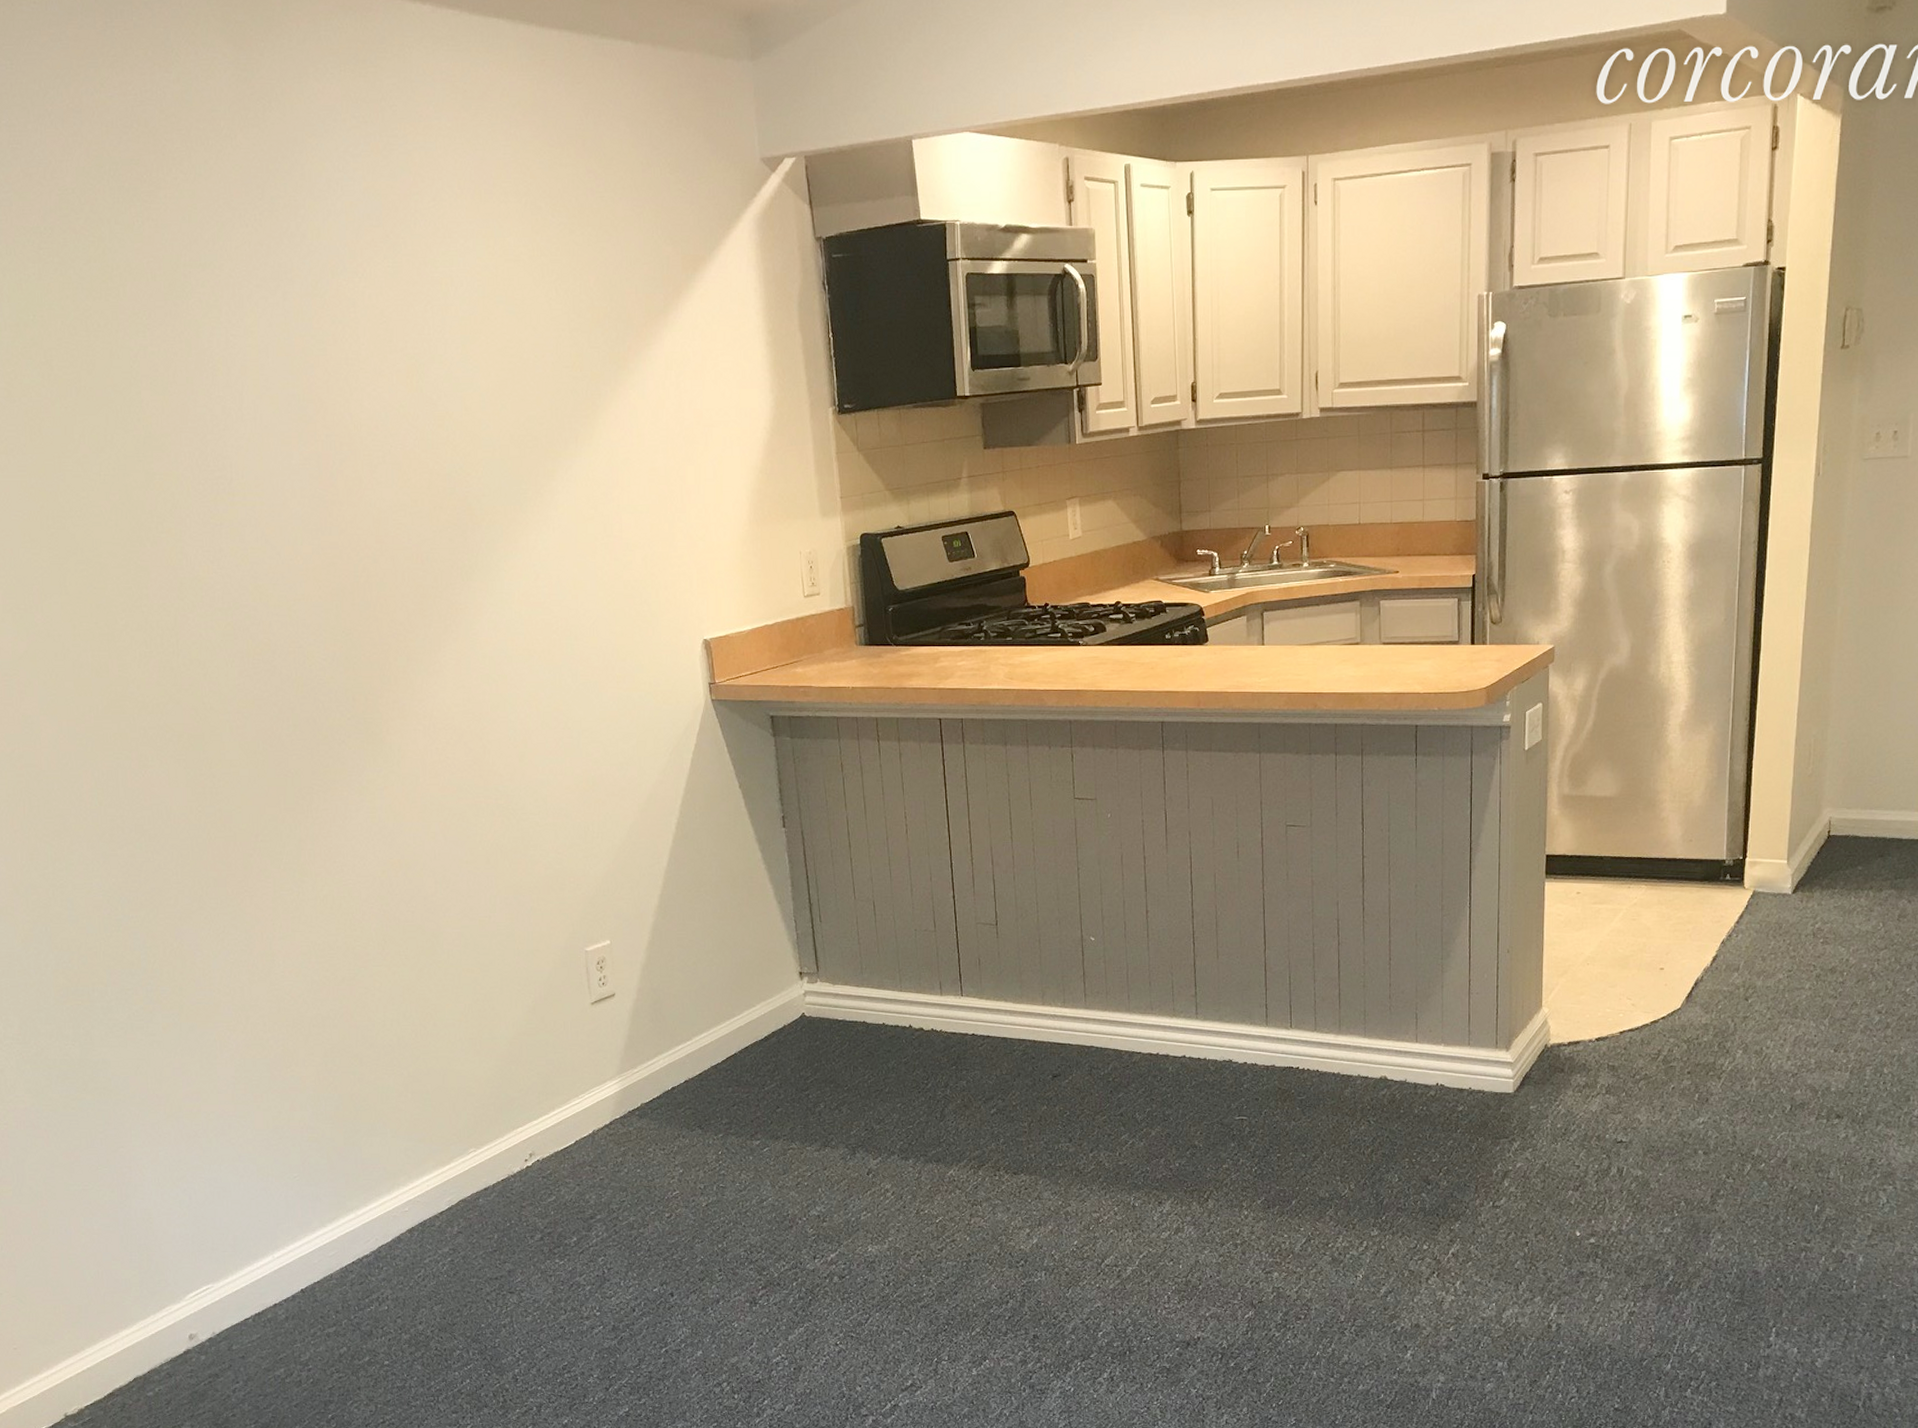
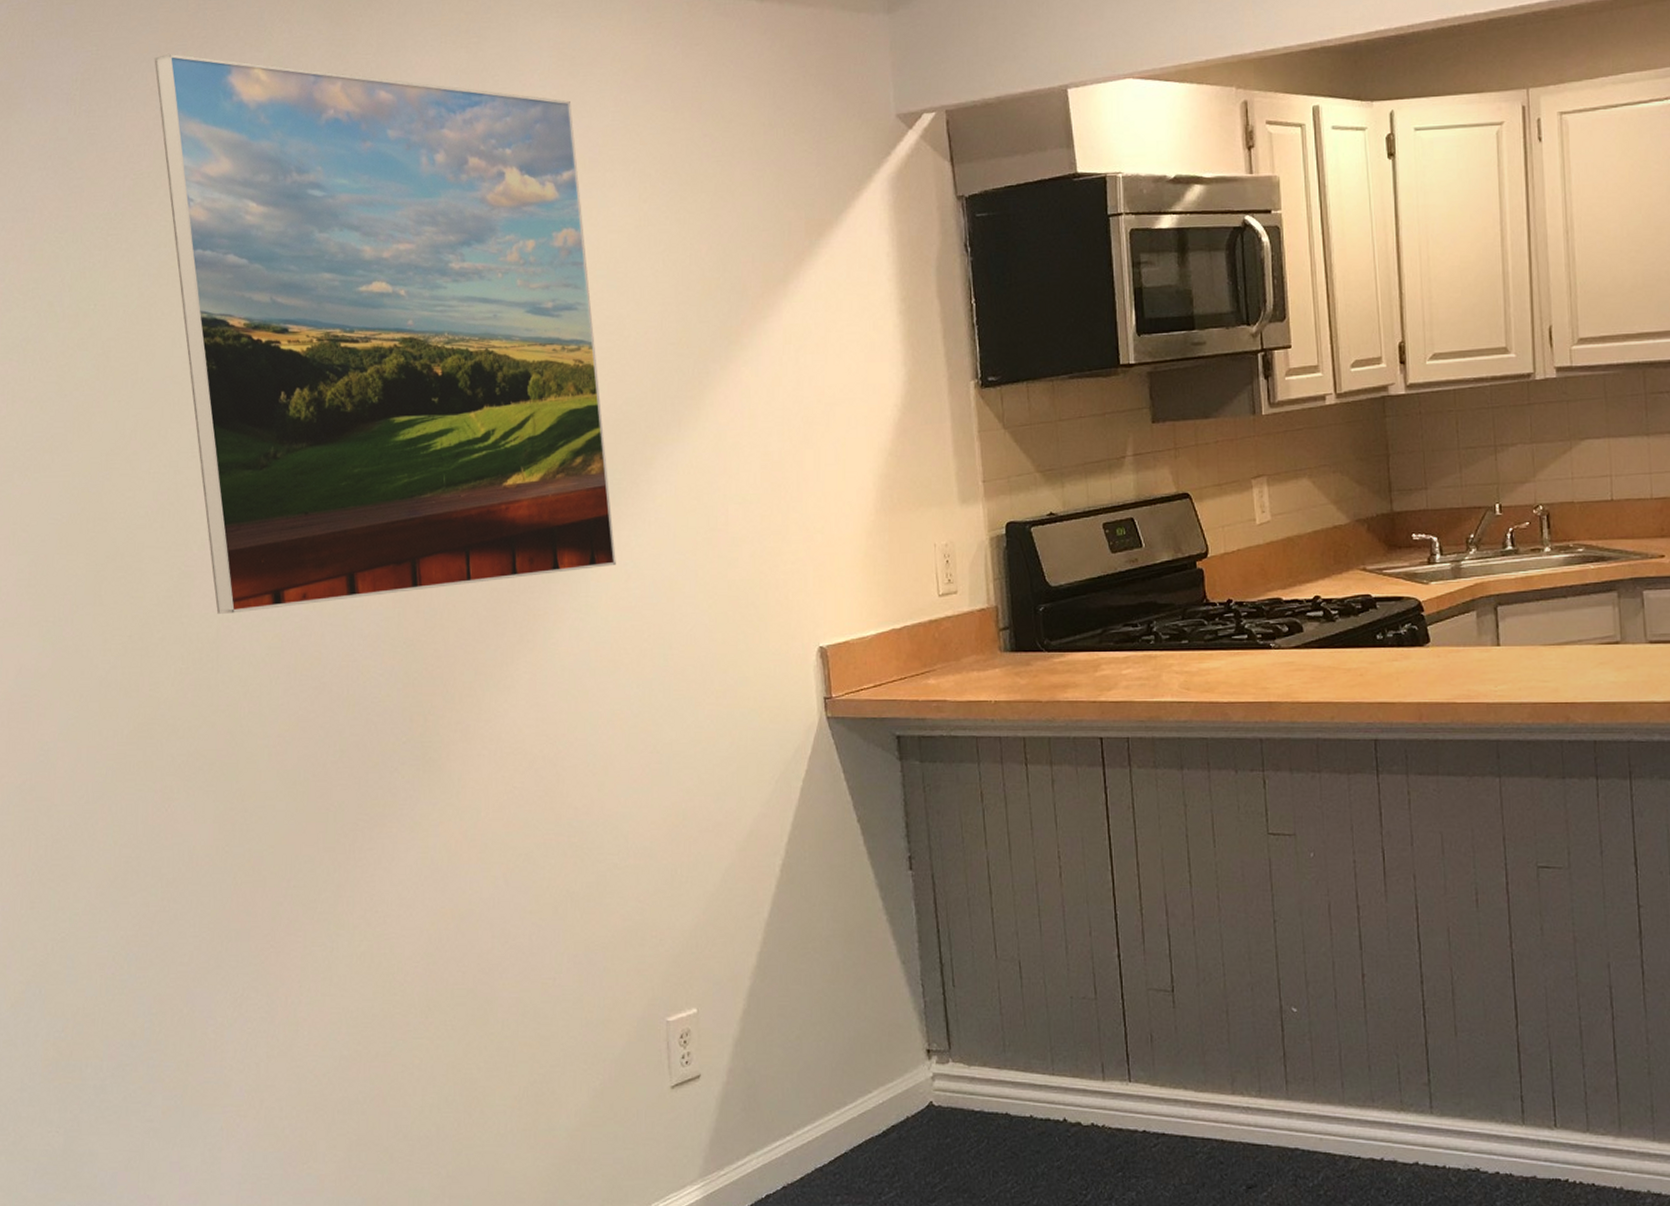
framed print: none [67,70,526,604] -> present [154,53,616,614]

